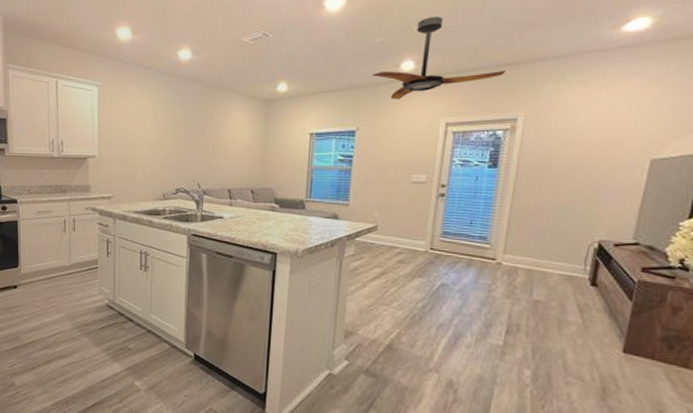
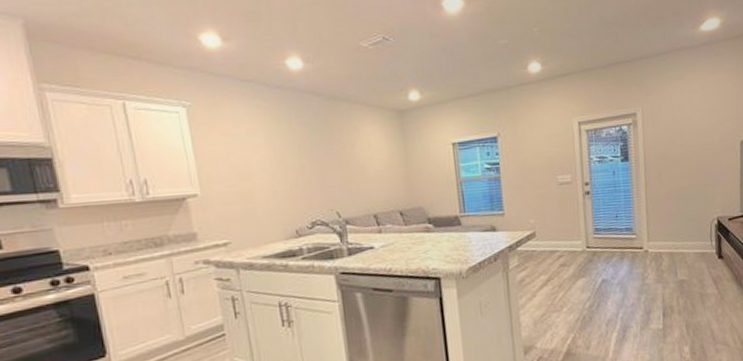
ceiling fan: present [371,17,506,100] -> none [502,18,619,103]

